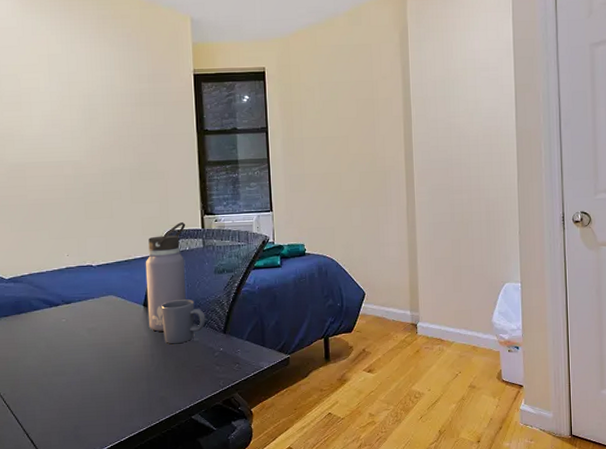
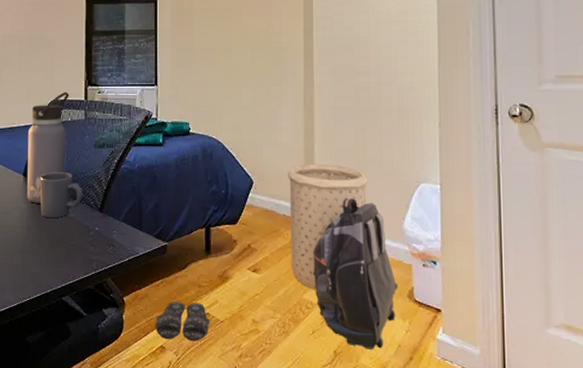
slippers: none [282,405,332,440] -> present [156,301,210,341]
laundry basket: none [395,272,463,382] -> present [288,164,368,290]
backpack: none [418,300,489,425] -> present [312,198,398,350]

